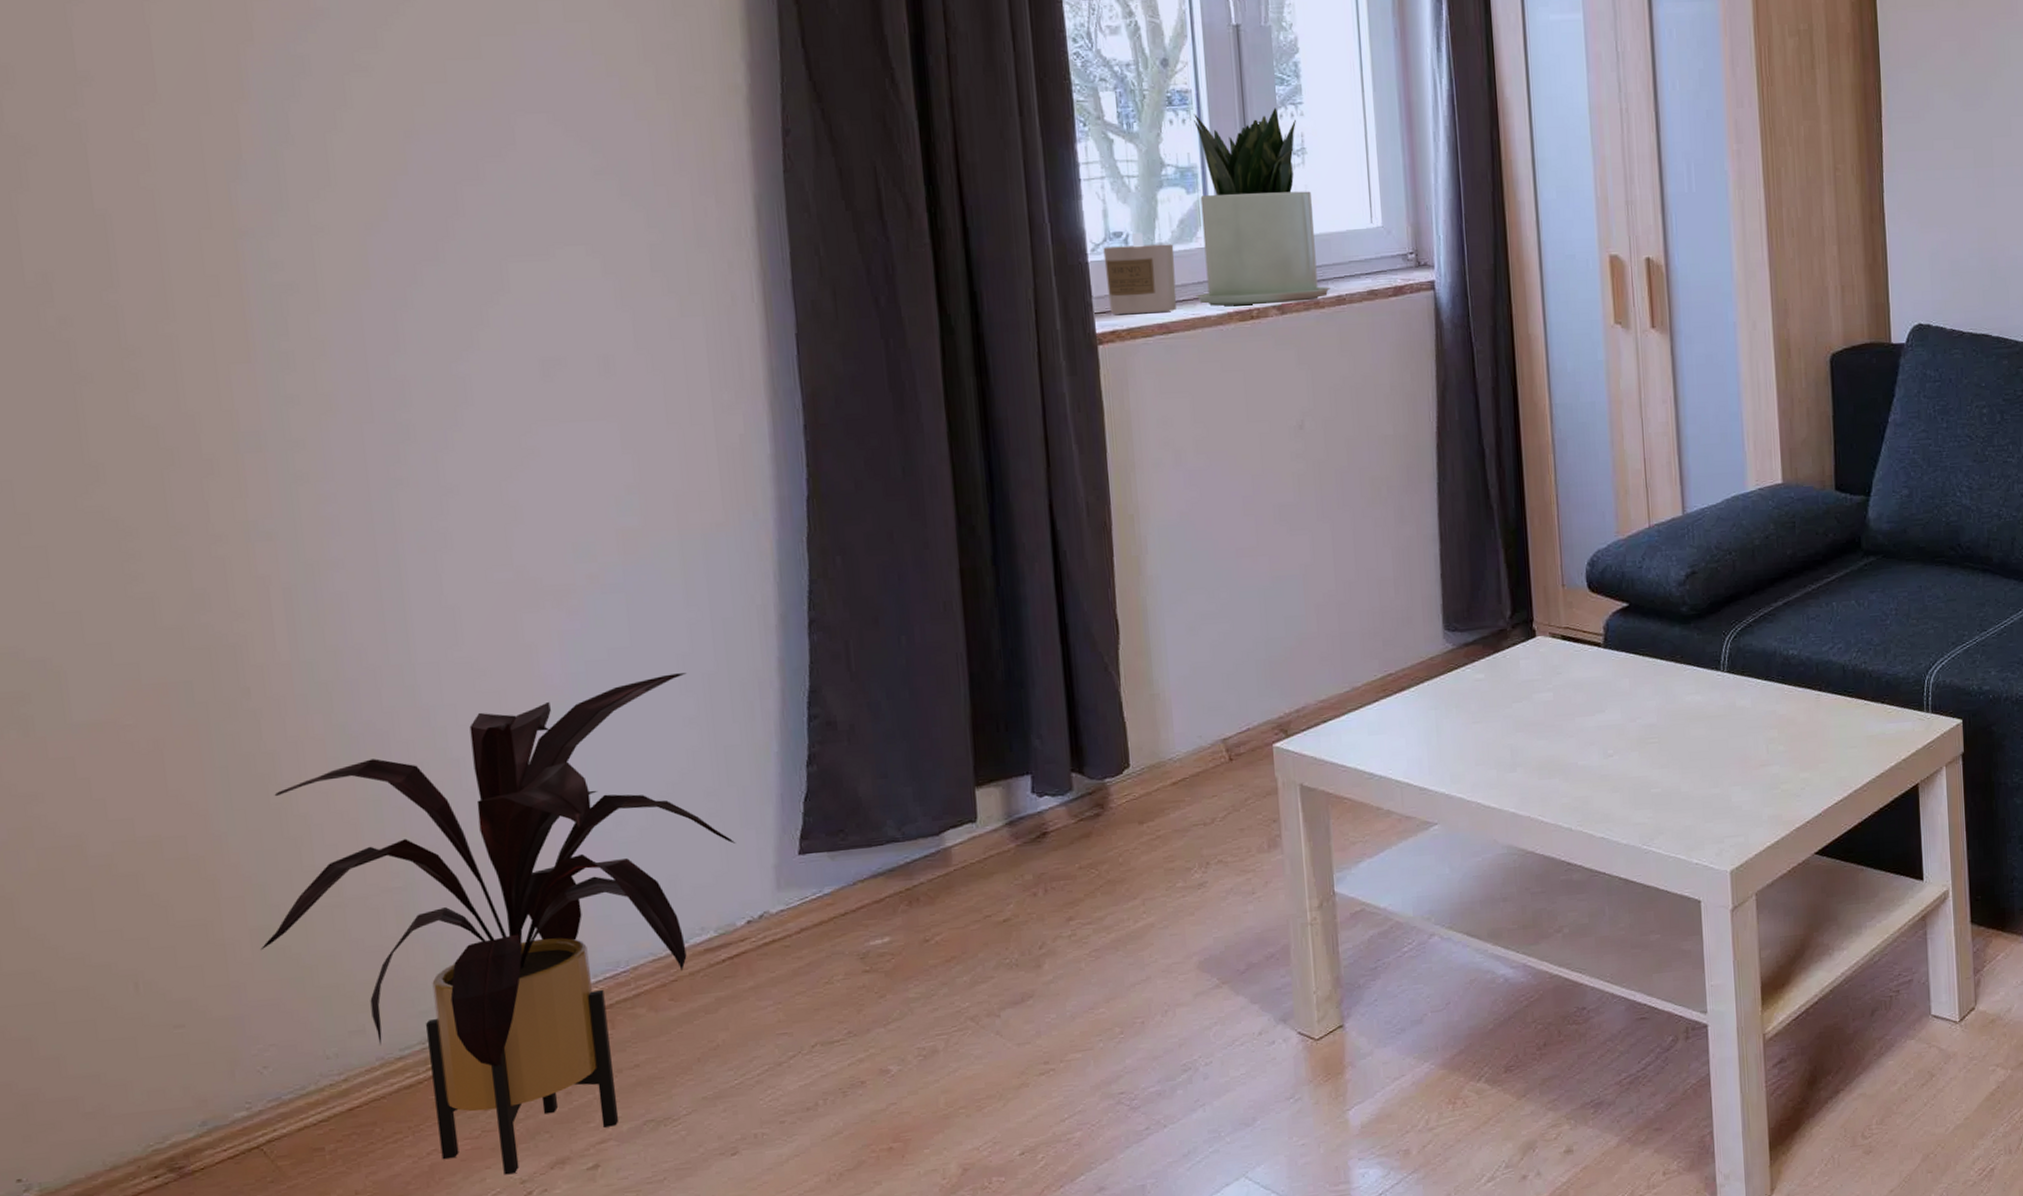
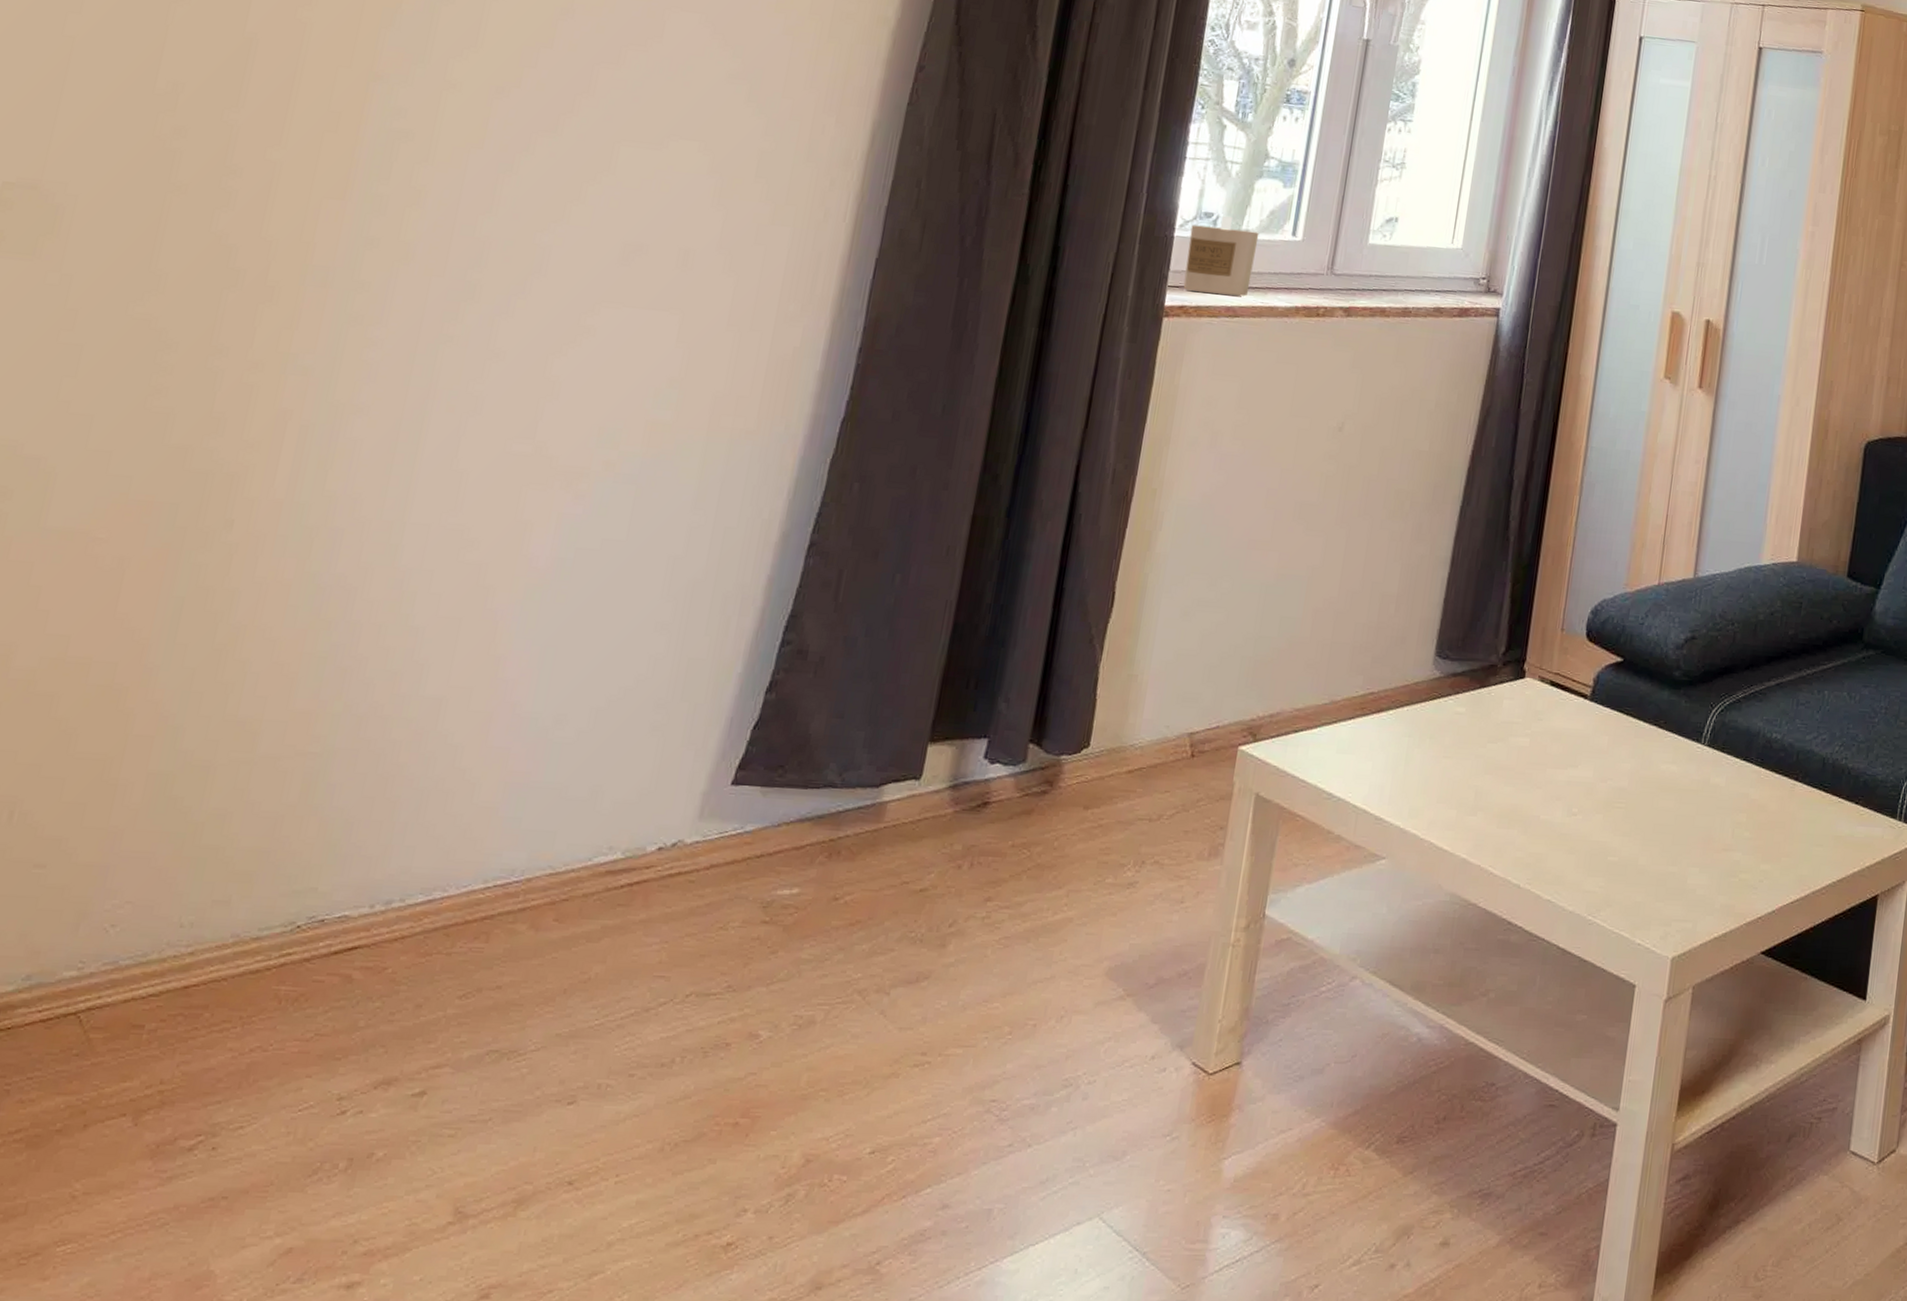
house plant: present [260,673,736,1175] -> none [152,575,673,1088]
planter: present [1194,108,1330,306] -> none [1269,114,1402,308]

